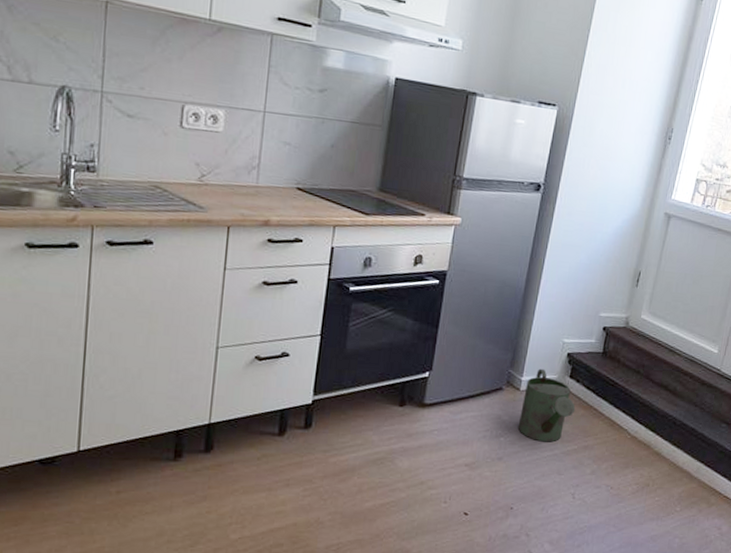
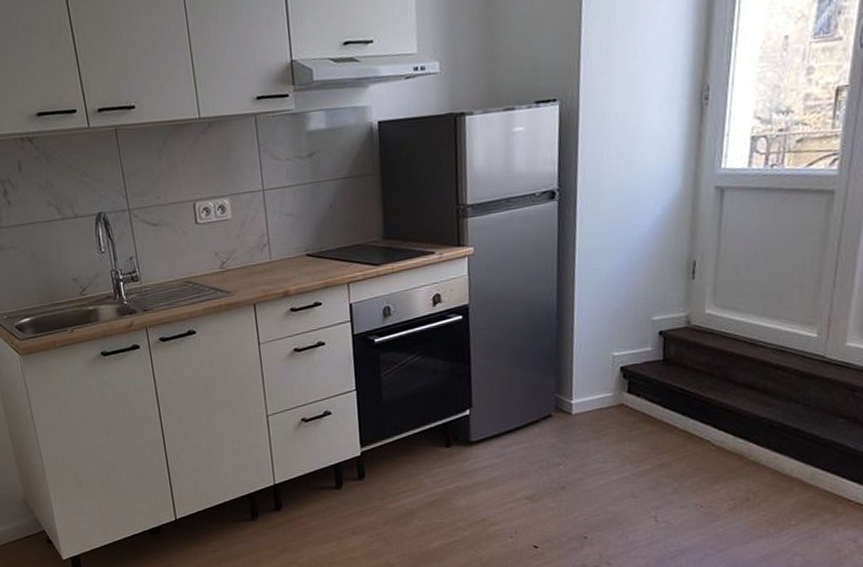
watering can: present [517,368,576,442] -> none [576,388,641,466]

